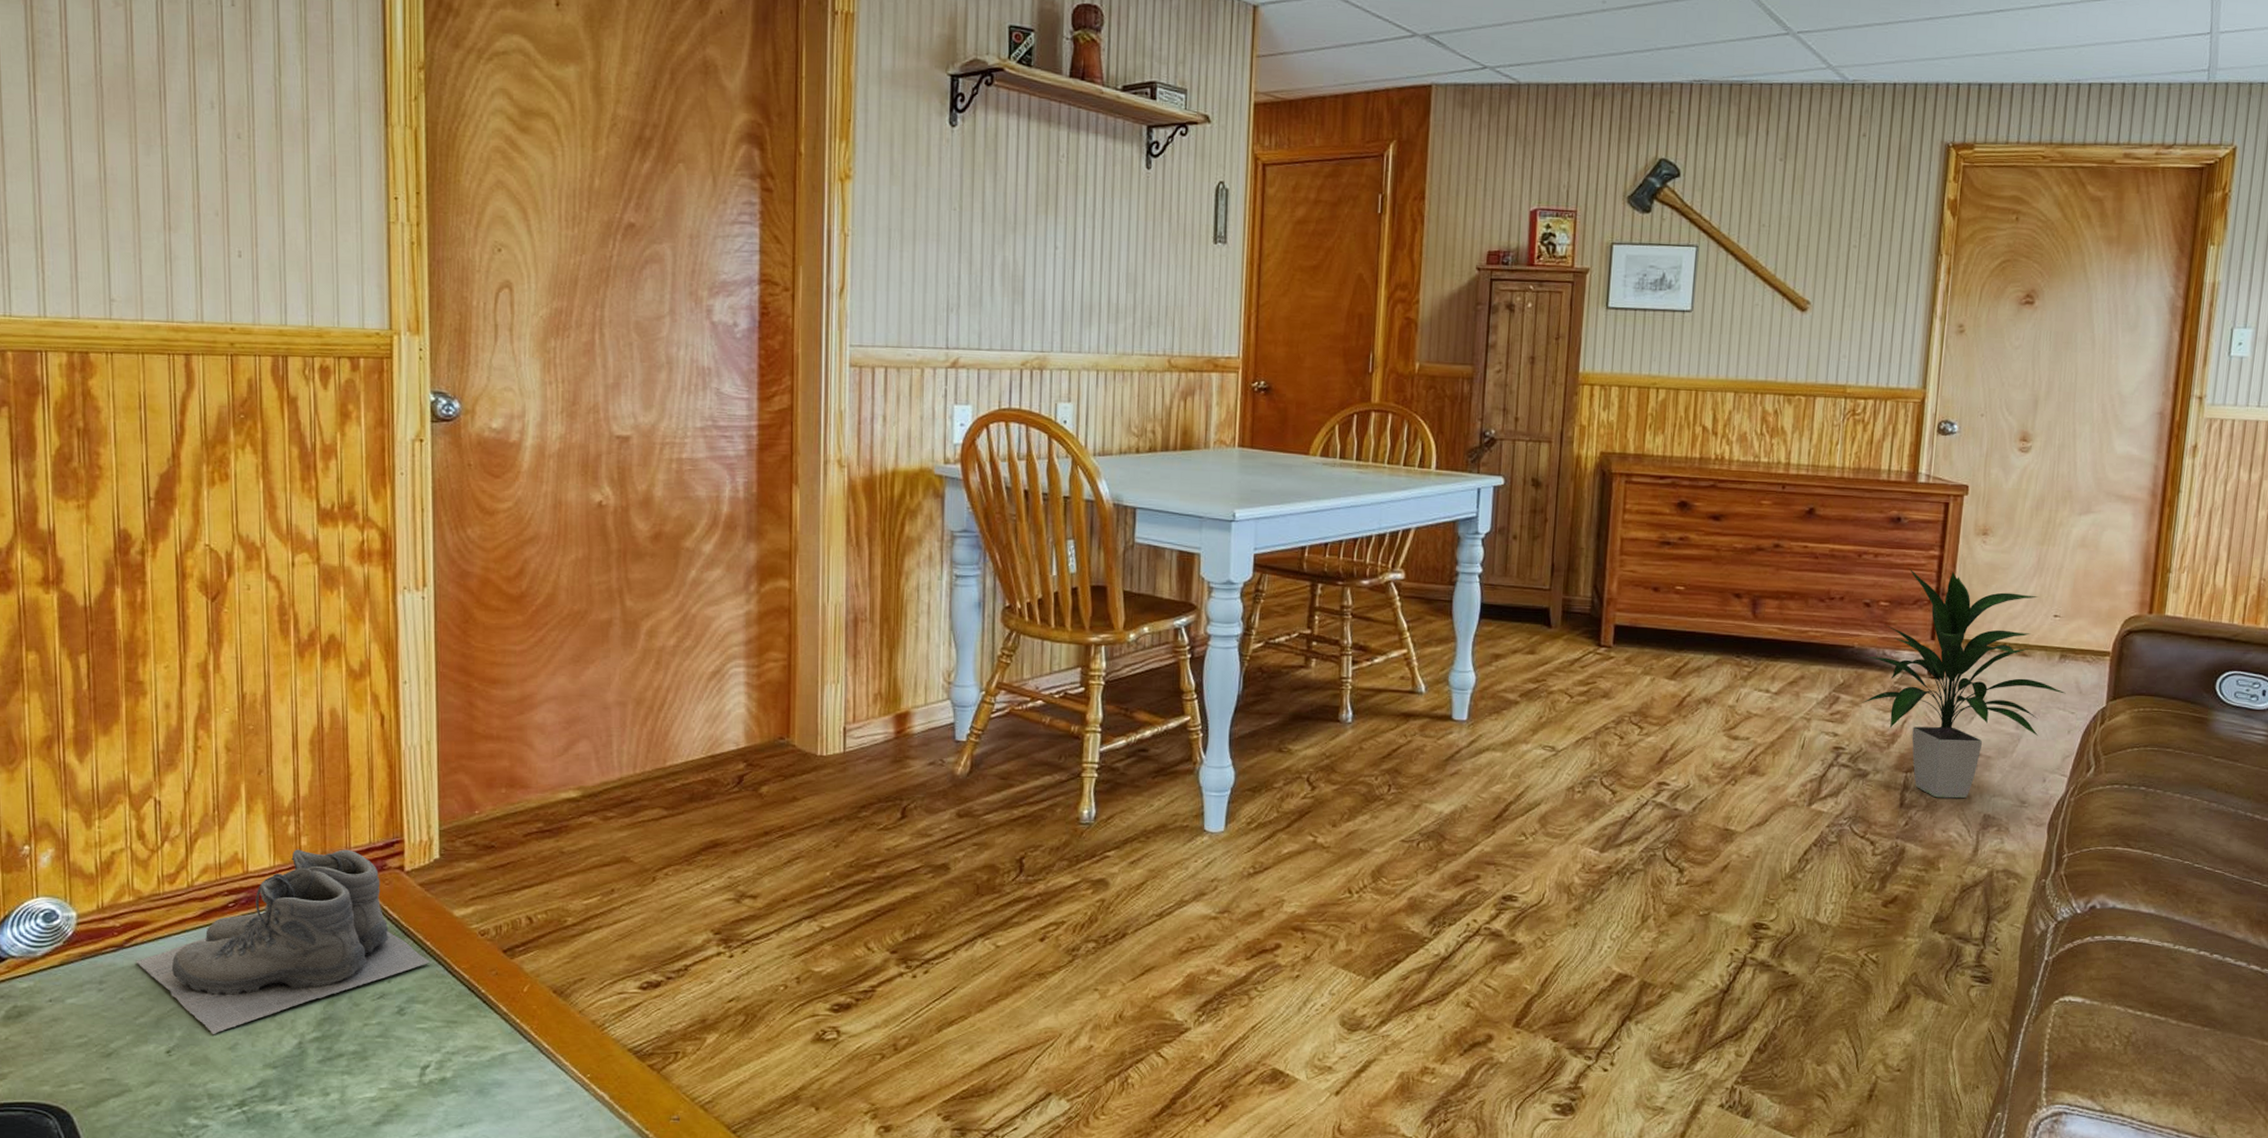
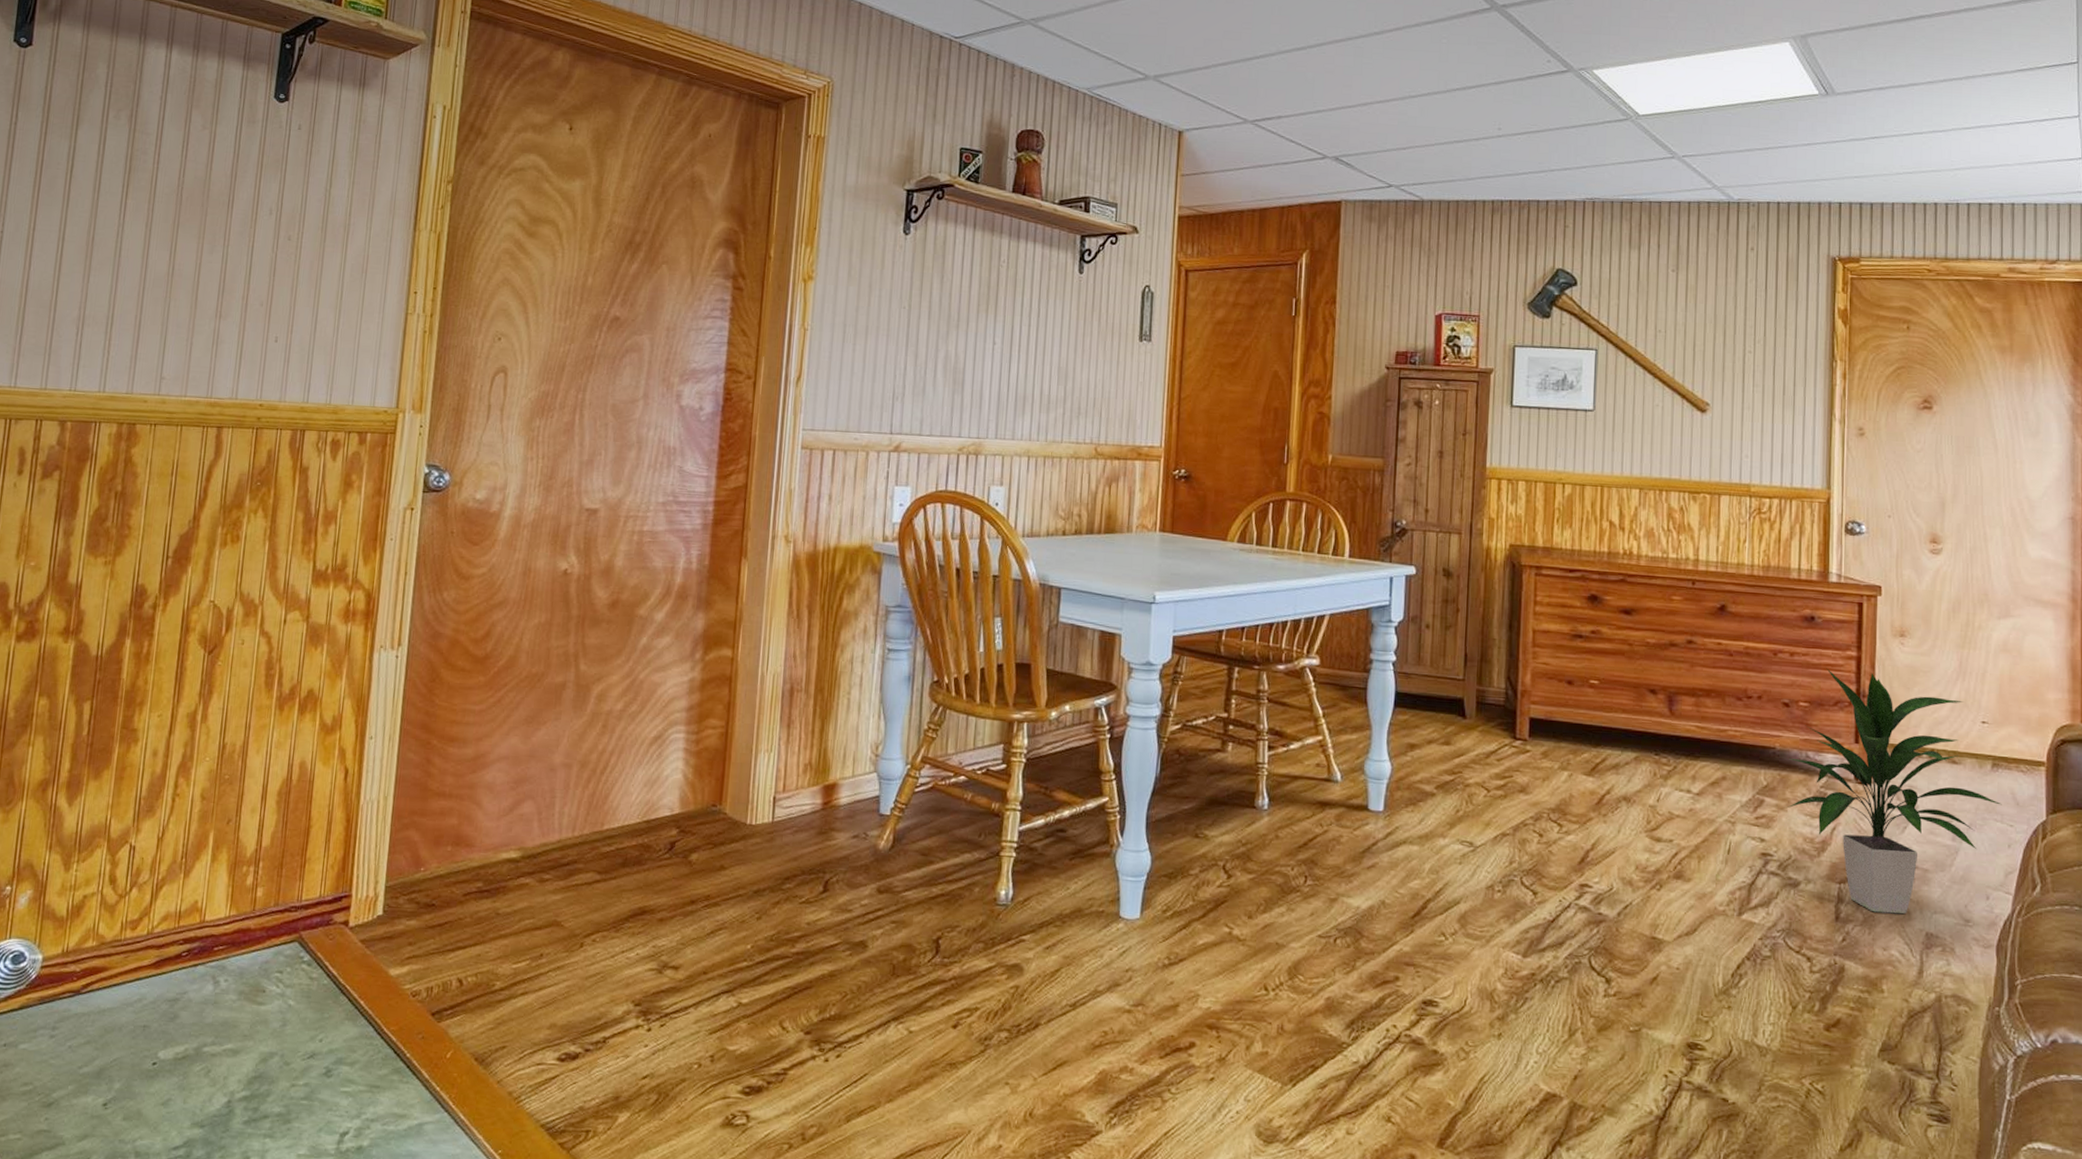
boots: present [135,849,431,1035] -> none [89,900,362,1089]

